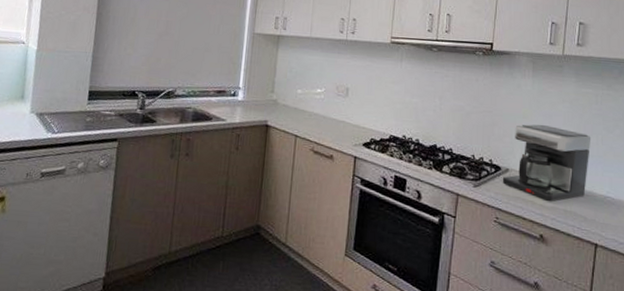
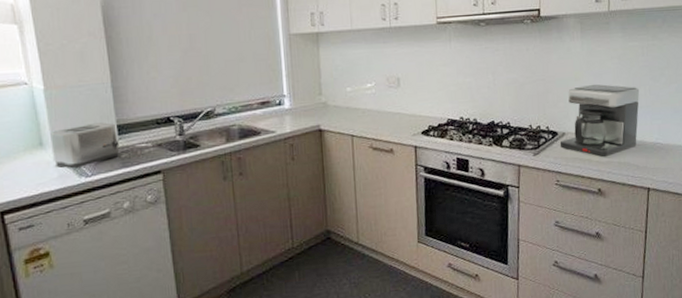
toaster: none [29,85,88,124] -> present [50,122,120,169]

